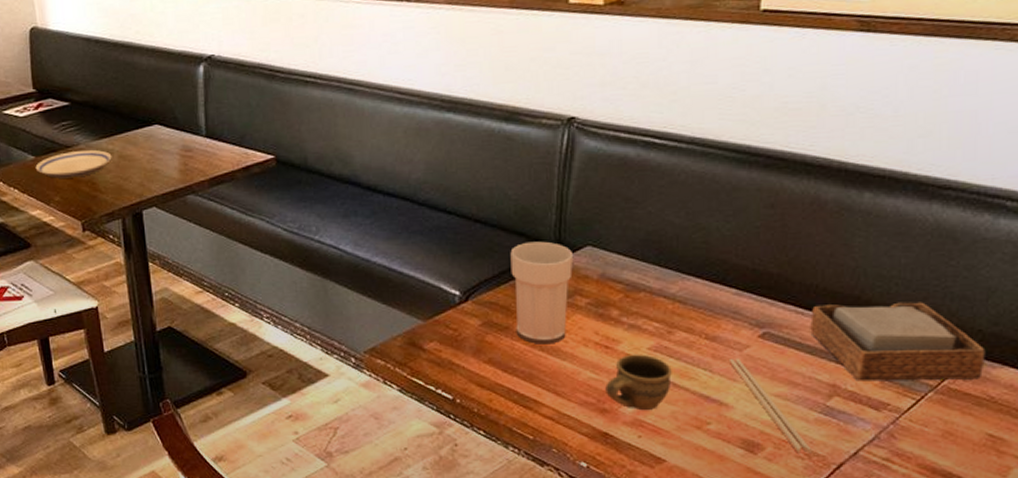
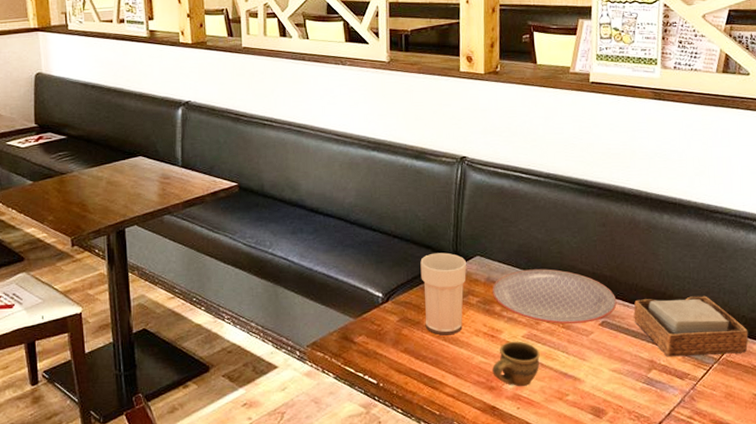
plate: present [35,149,112,179] -> none [32,176,101,201]
plate: none [607,263,786,335] -> present [491,269,617,324]
chopsticks: present [728,359,813,454] -> none [579,343,641,416]

